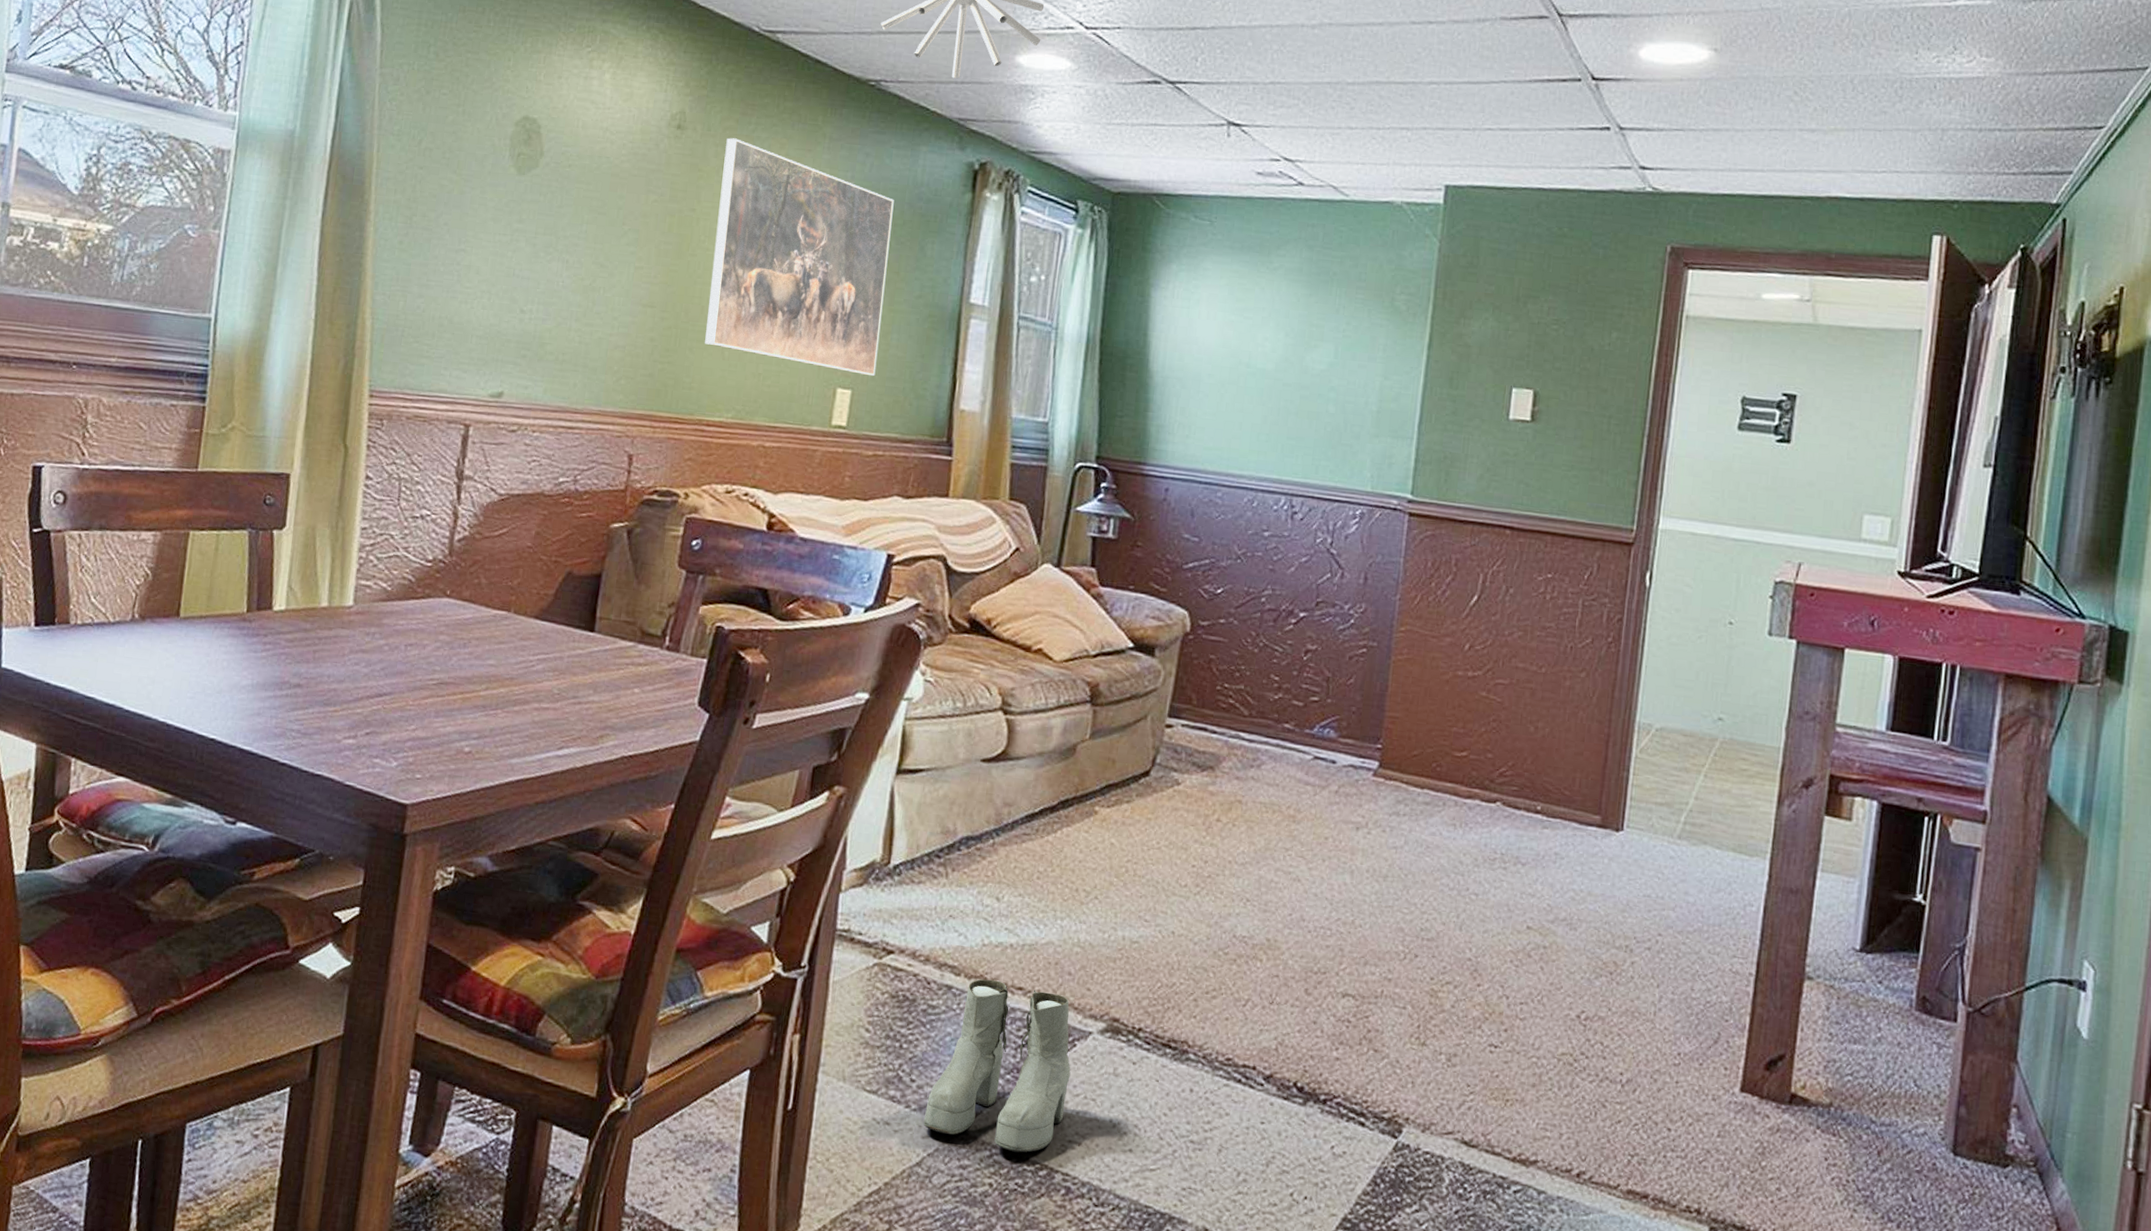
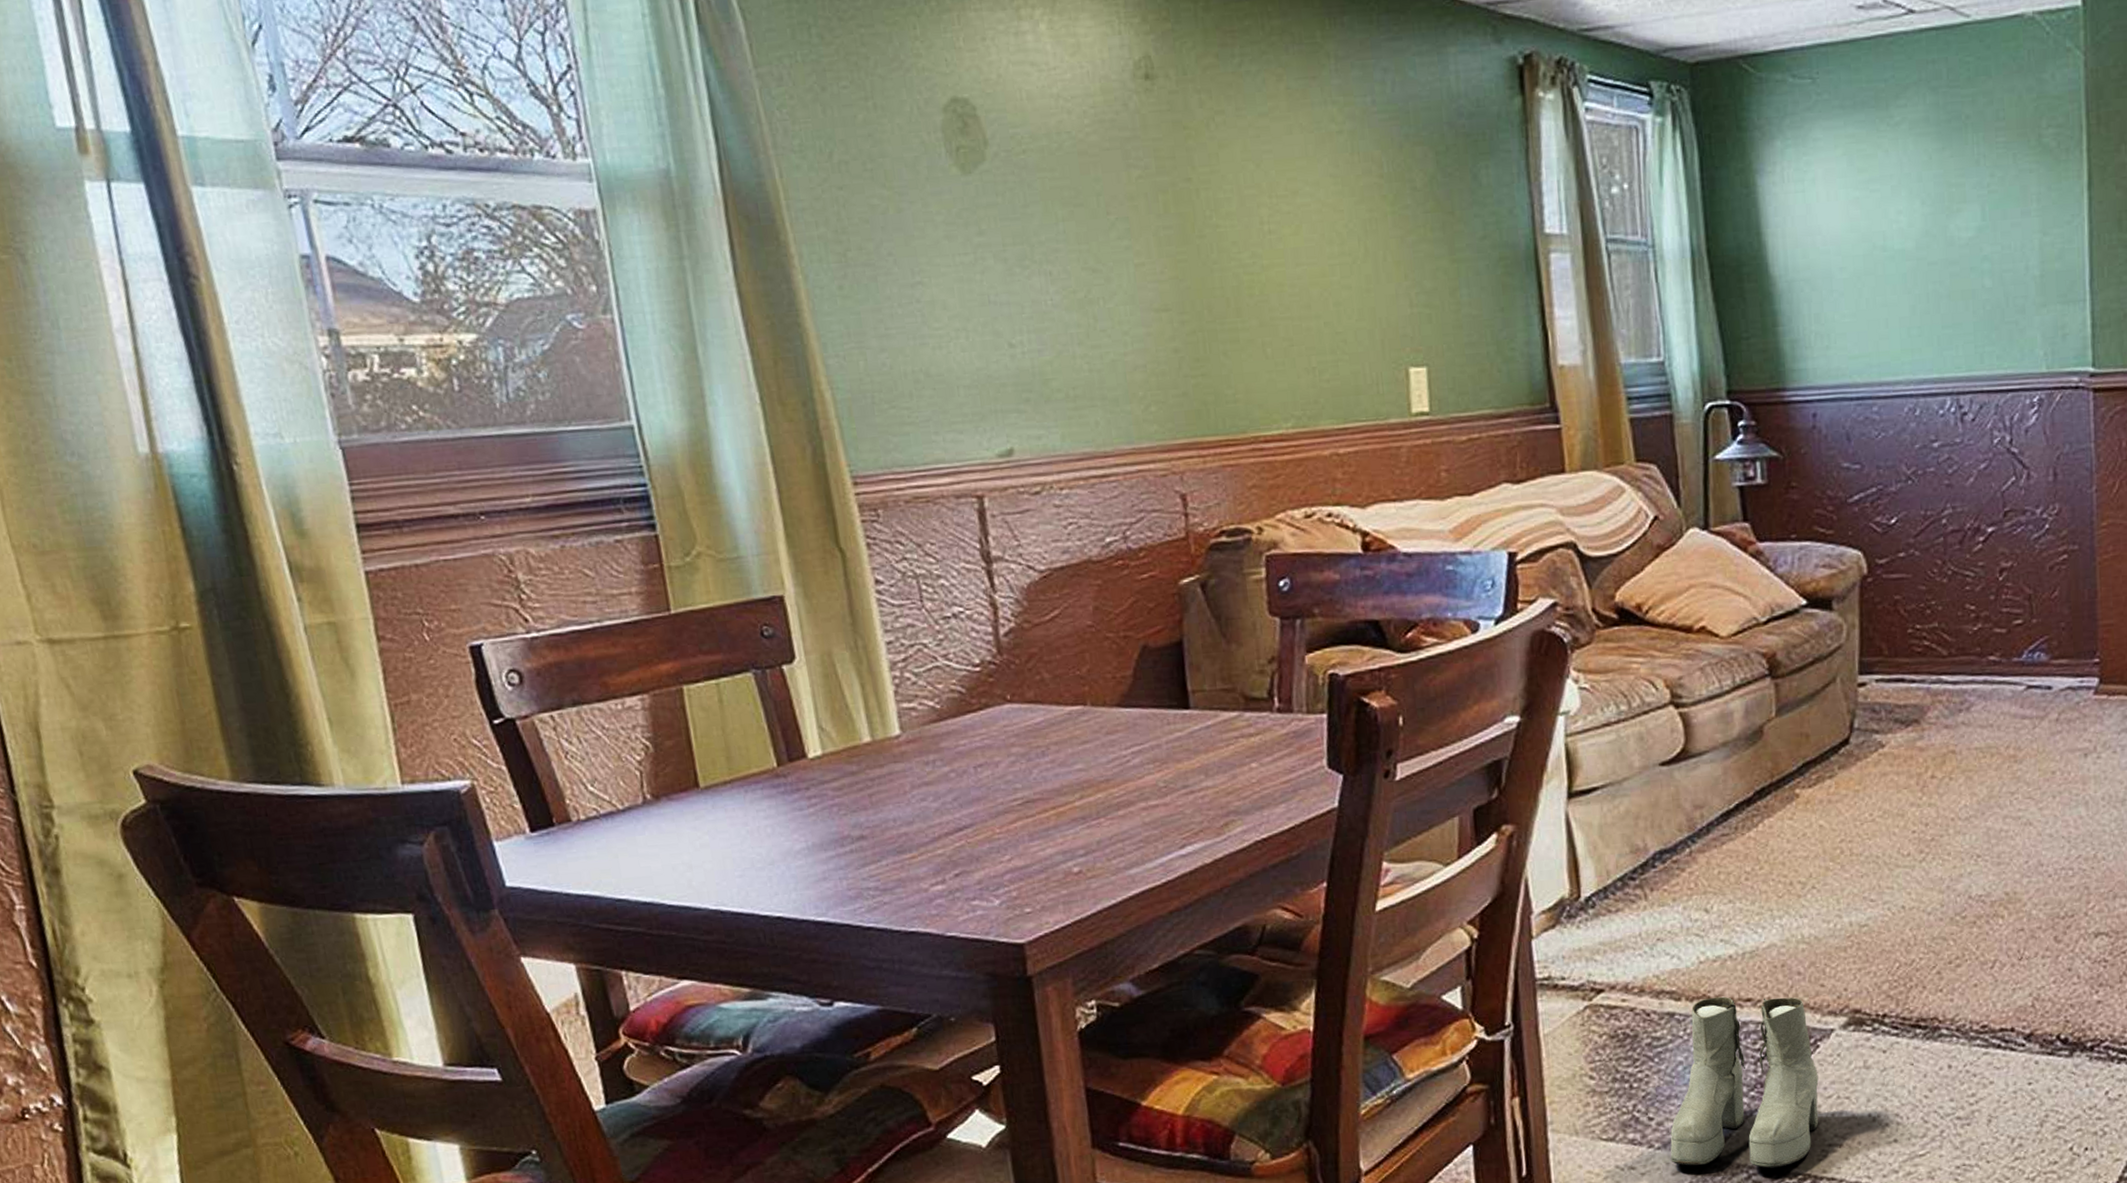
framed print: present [705,138,894,376] -> none [1209,78,1451,346]

